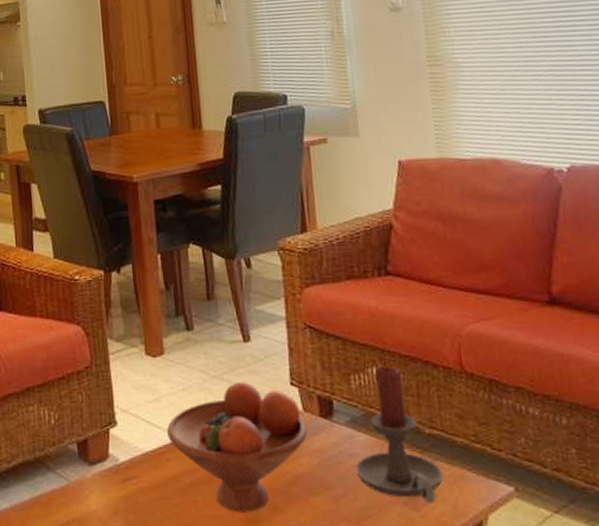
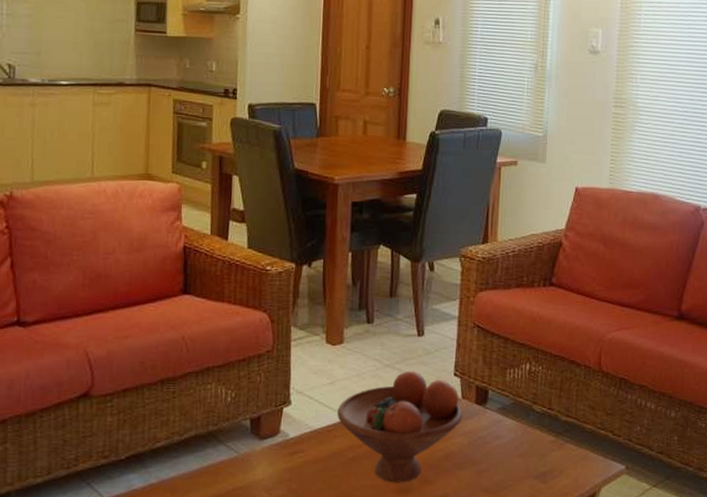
candle holder: present [355,364,443,503] -> none [499,362,571,478]

